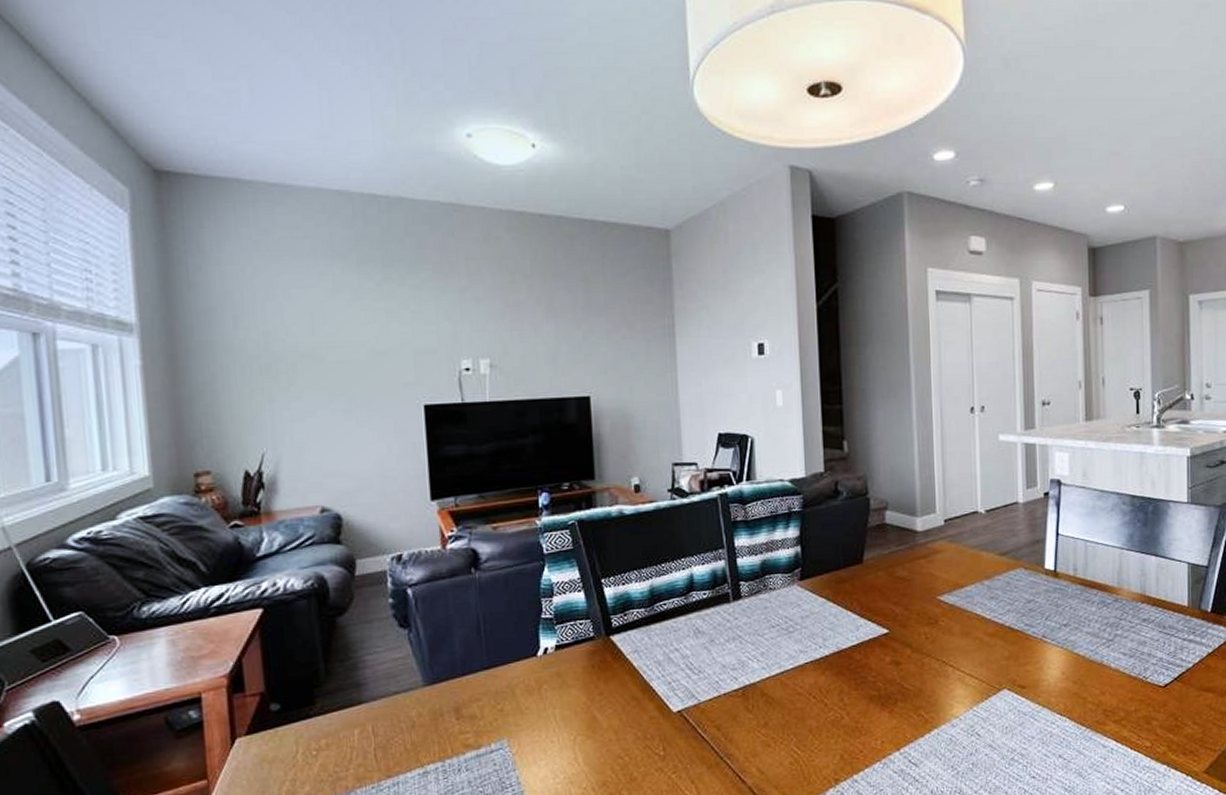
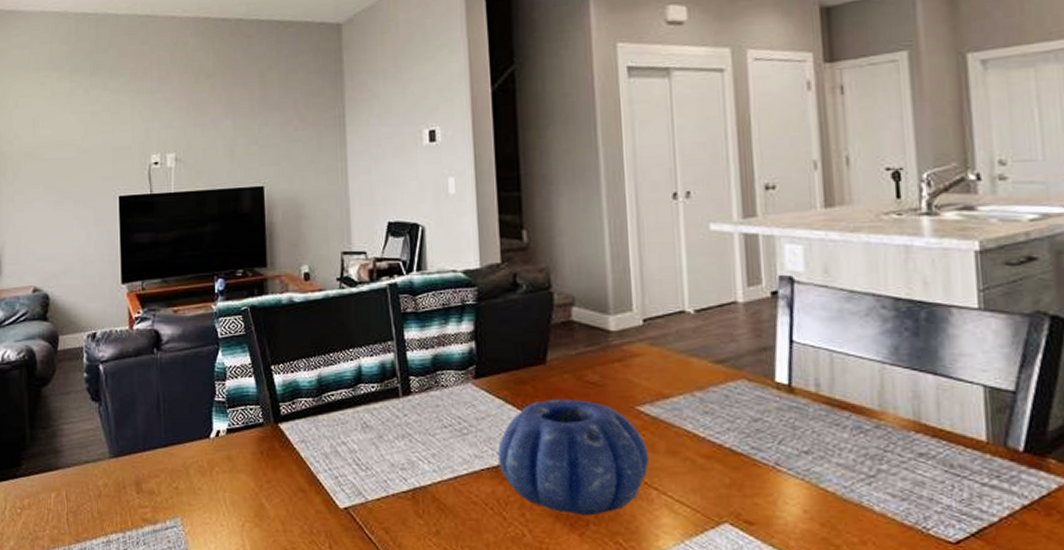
decorative bowl: none [820,593,947,695] -> present [497,398,650,516]

